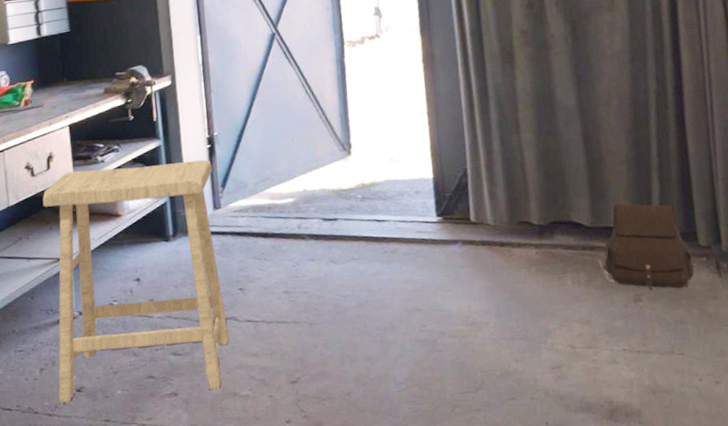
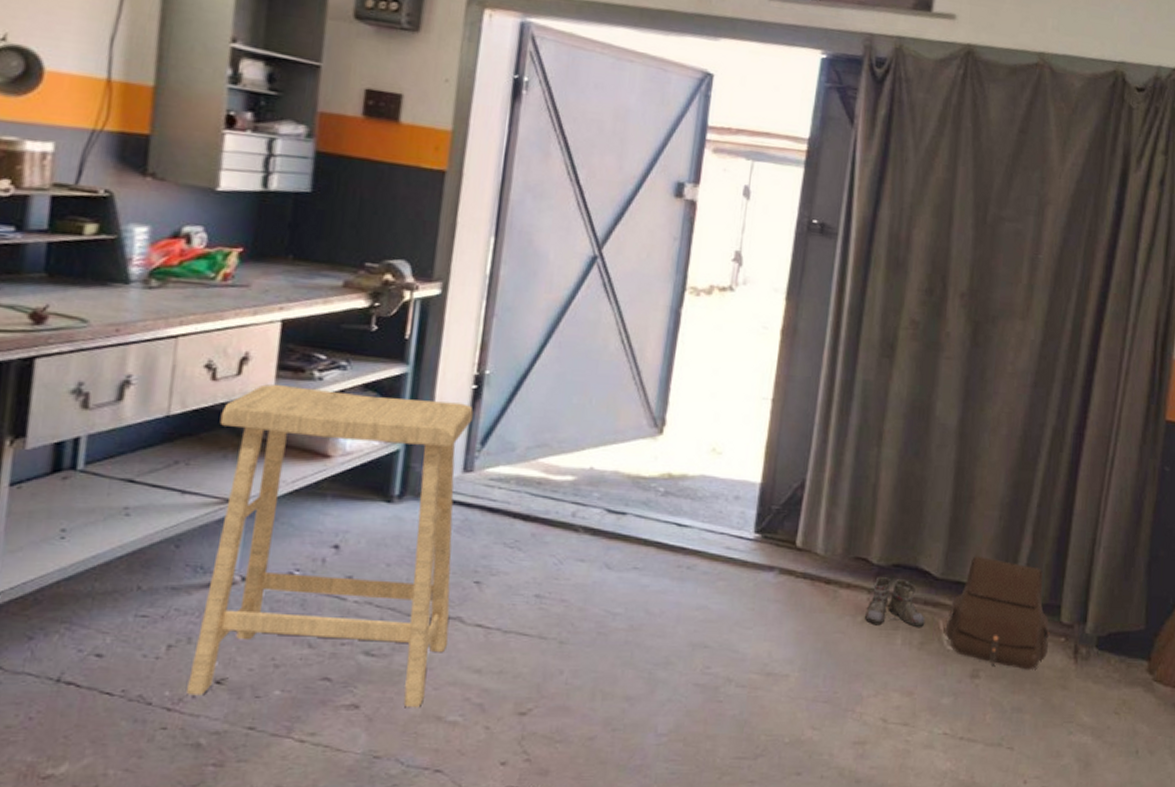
boots: none [534,232,587,273] -> present [861,577,925,627]

